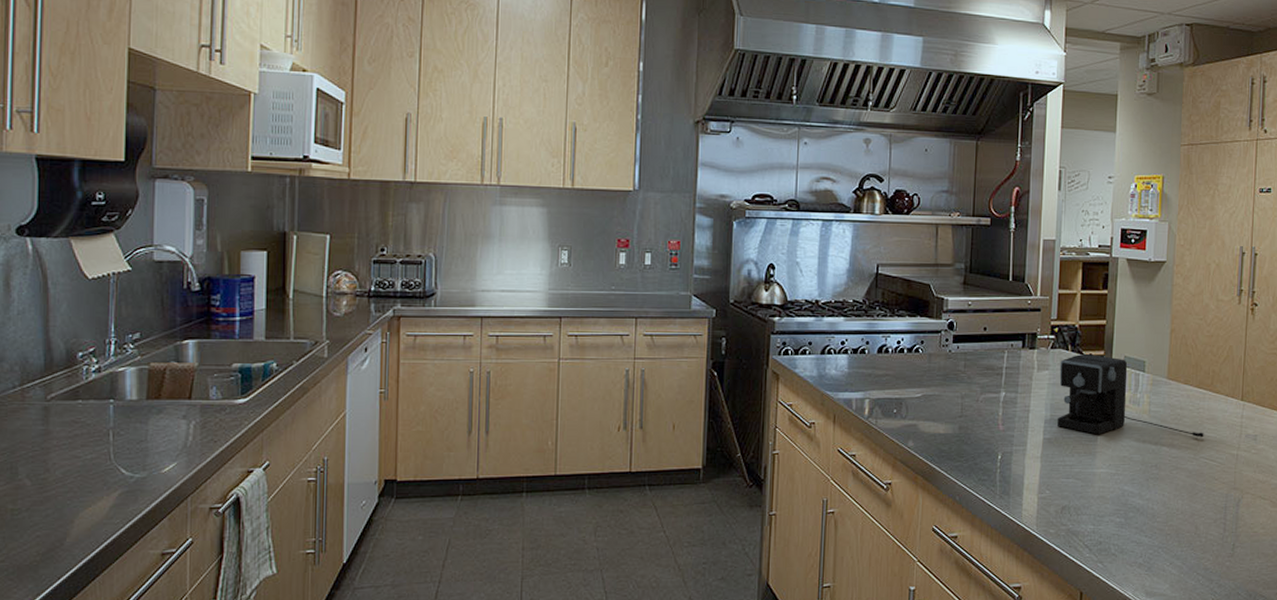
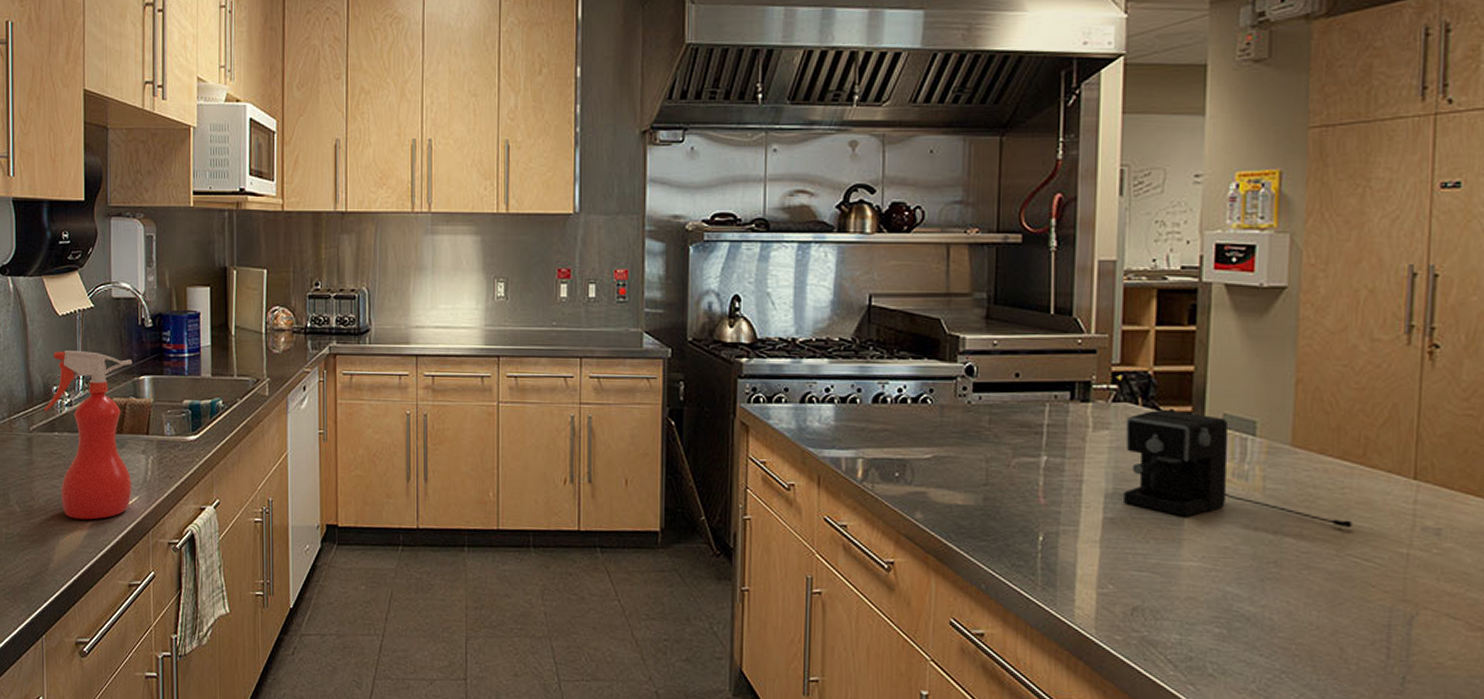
spray bottle: none [65,315,175,490] -> present [44,351,133,520]

